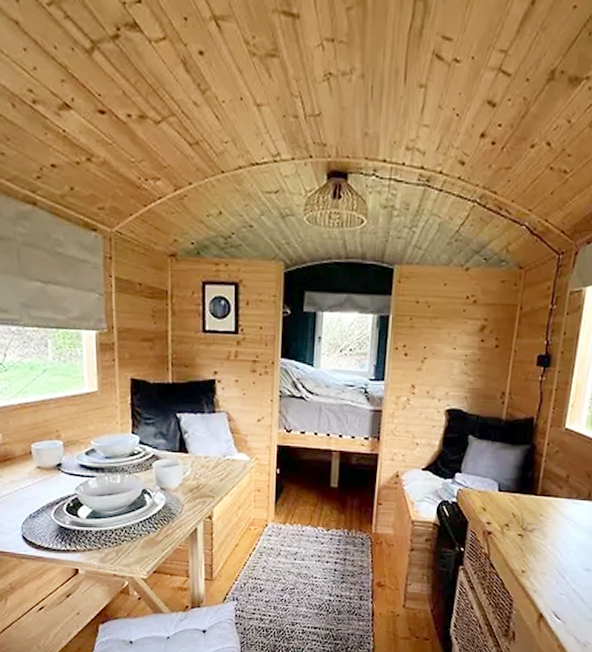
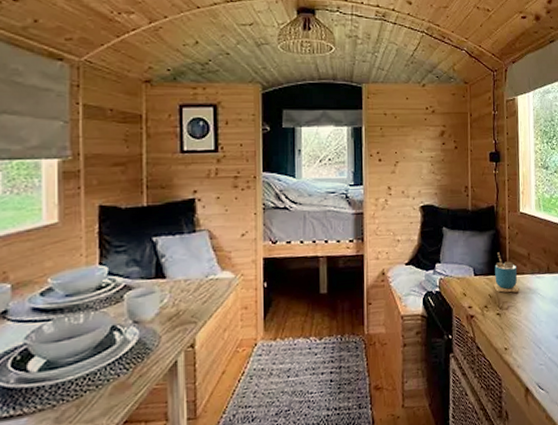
cup: none [520,469,551,515] -> present [494,252,519,293]

